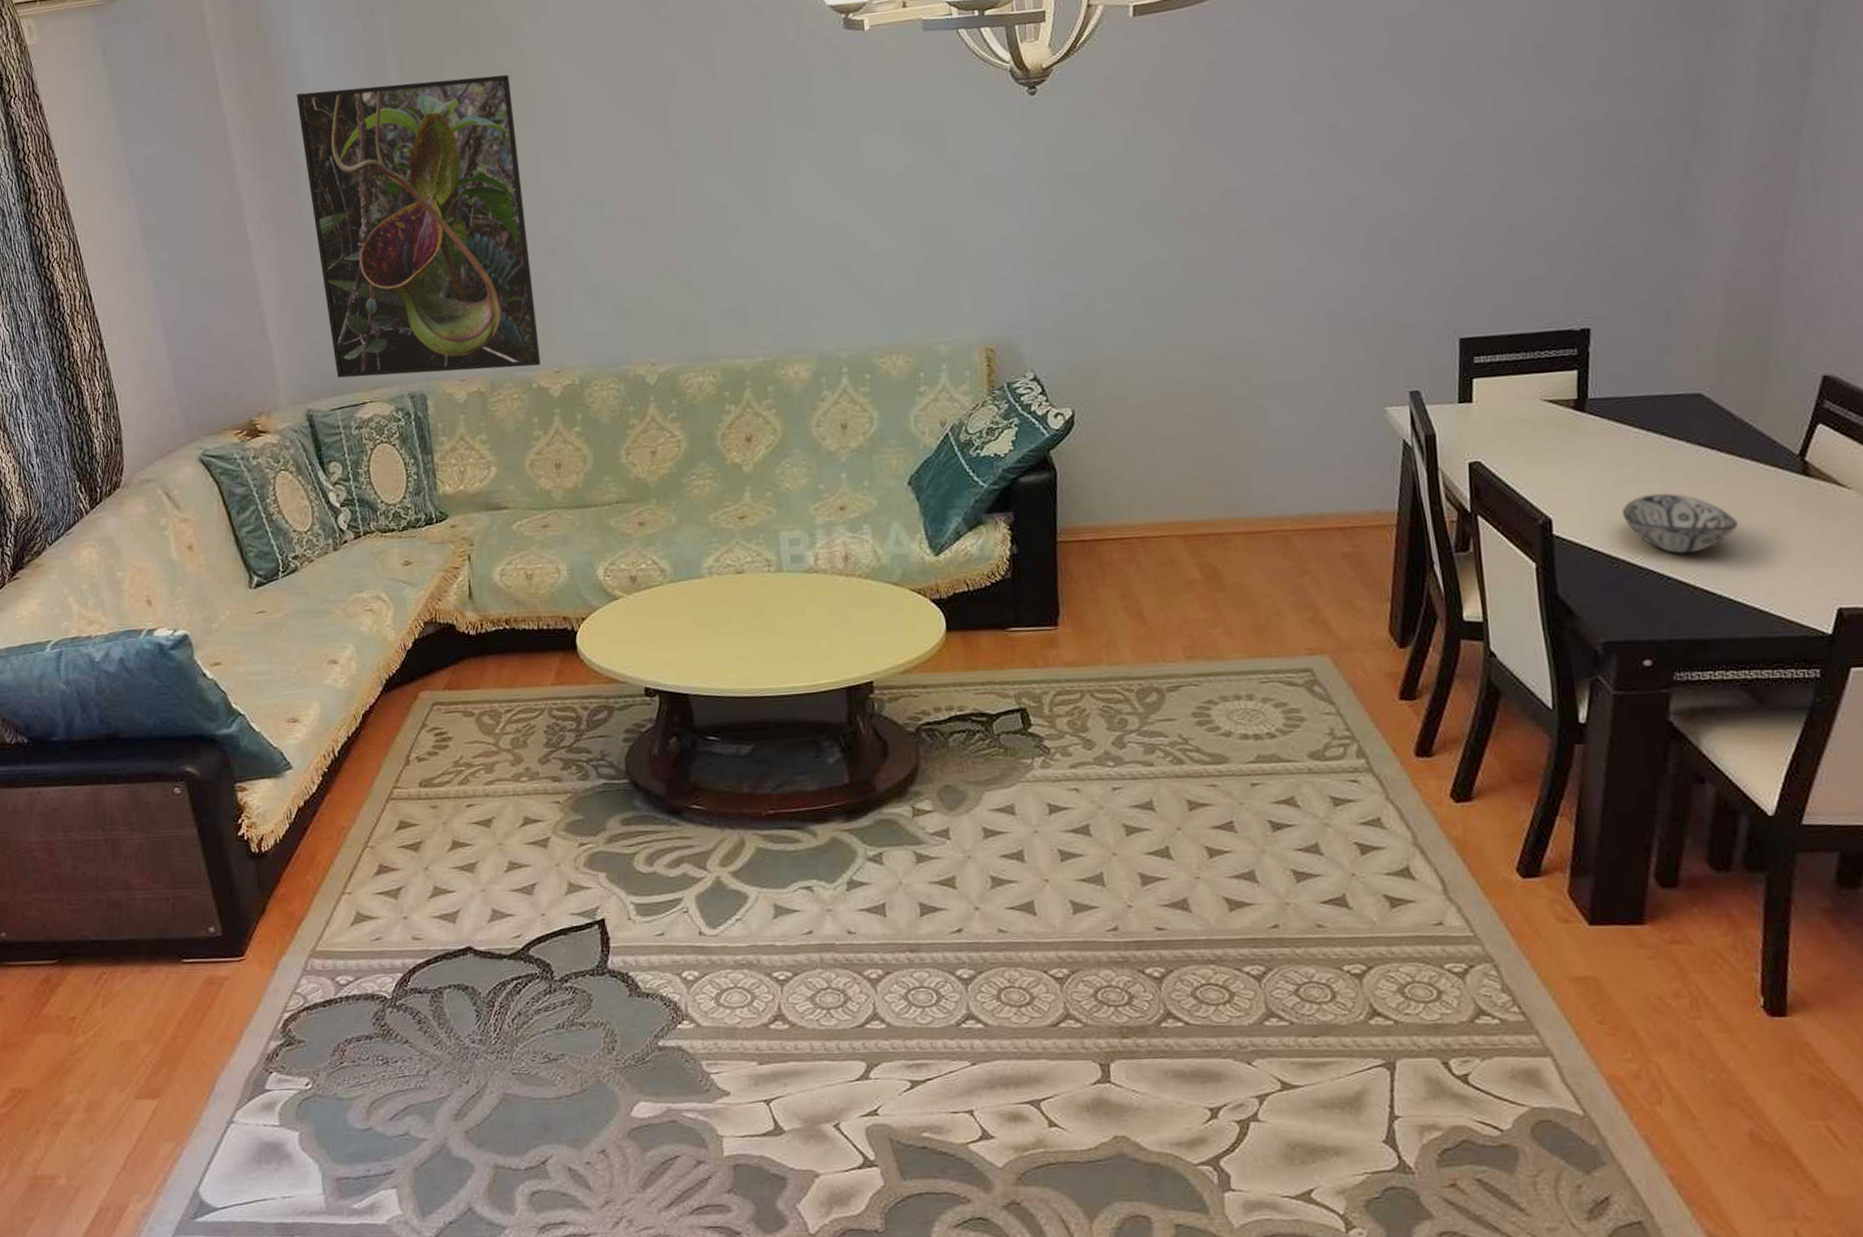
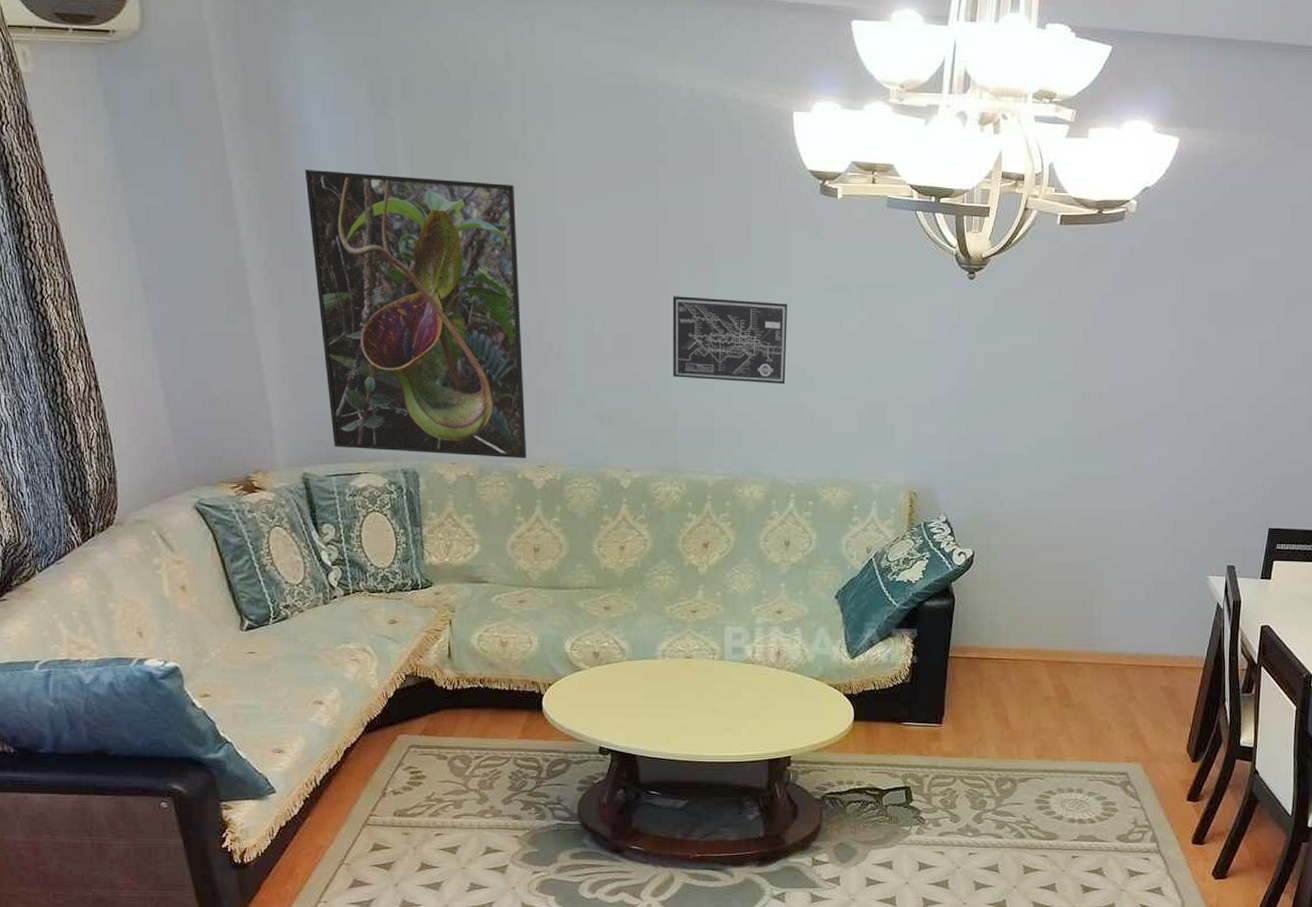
wall art: none [688,154,825,254] -> present [672,296,788,385]

